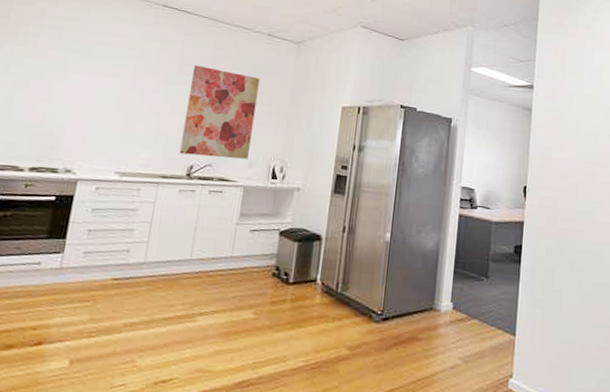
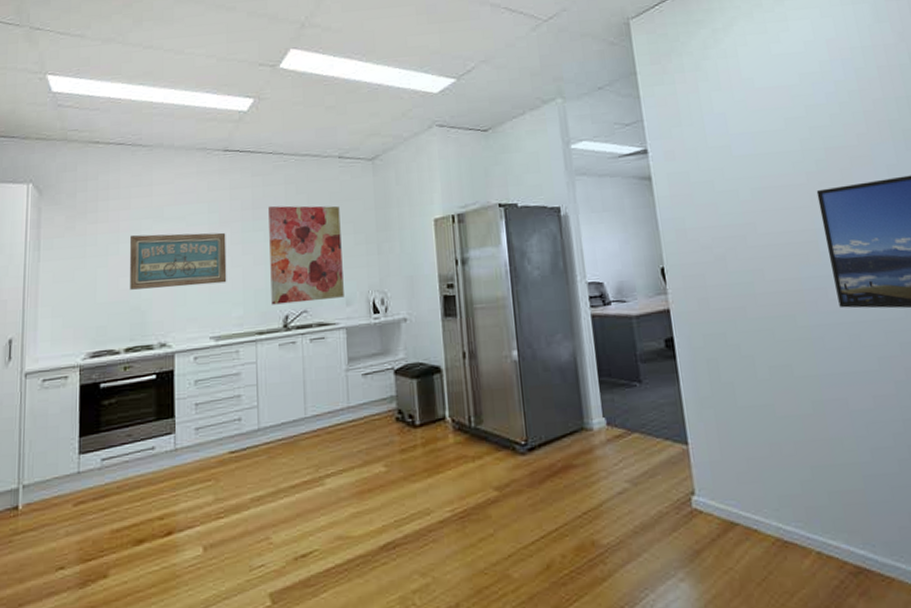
wall art: none [46,65,150,126] -> present [130,232,227,290]

